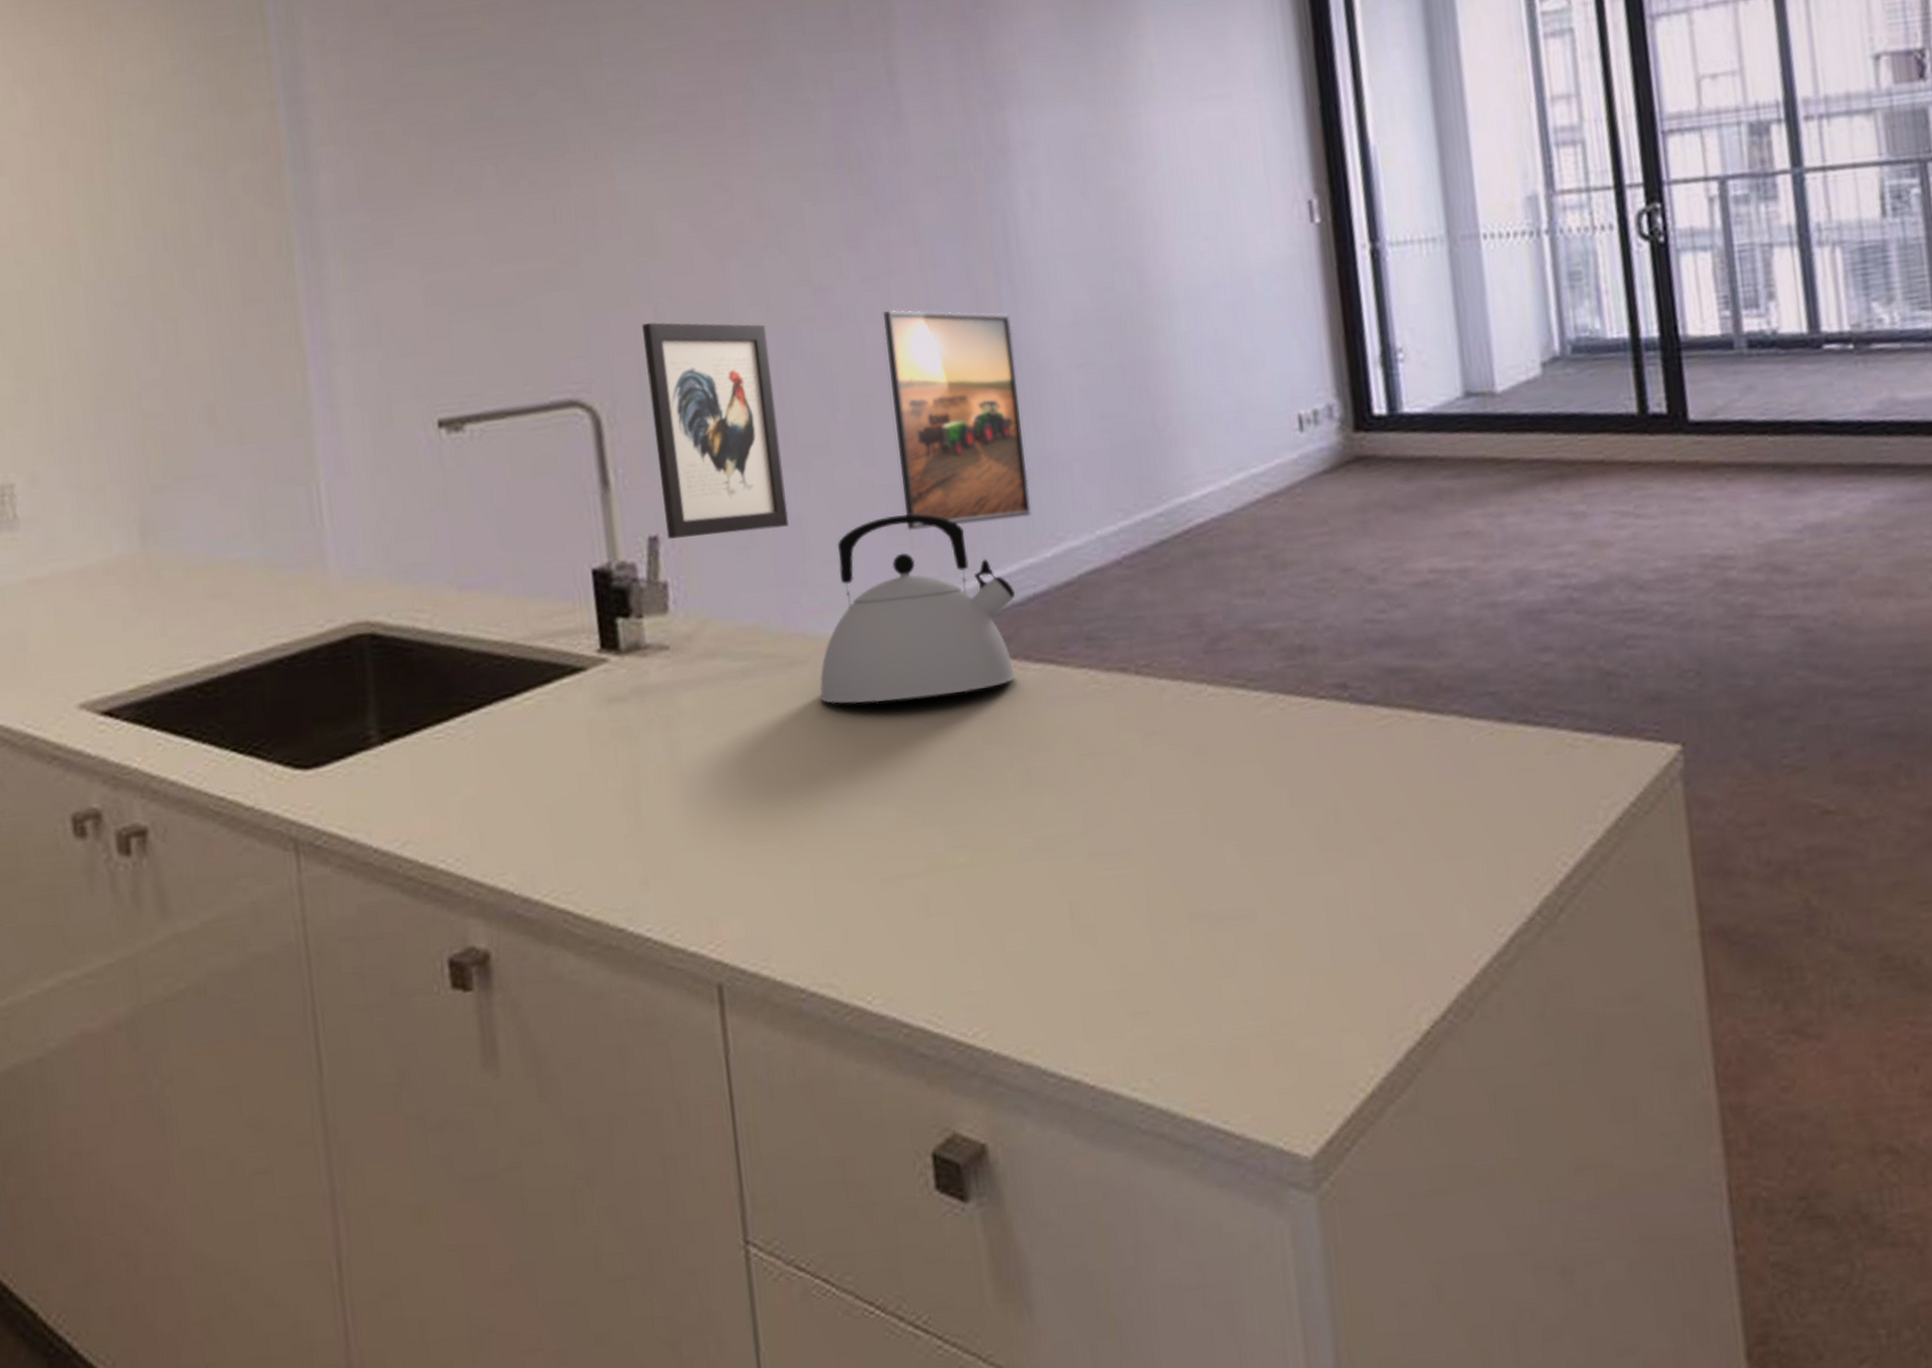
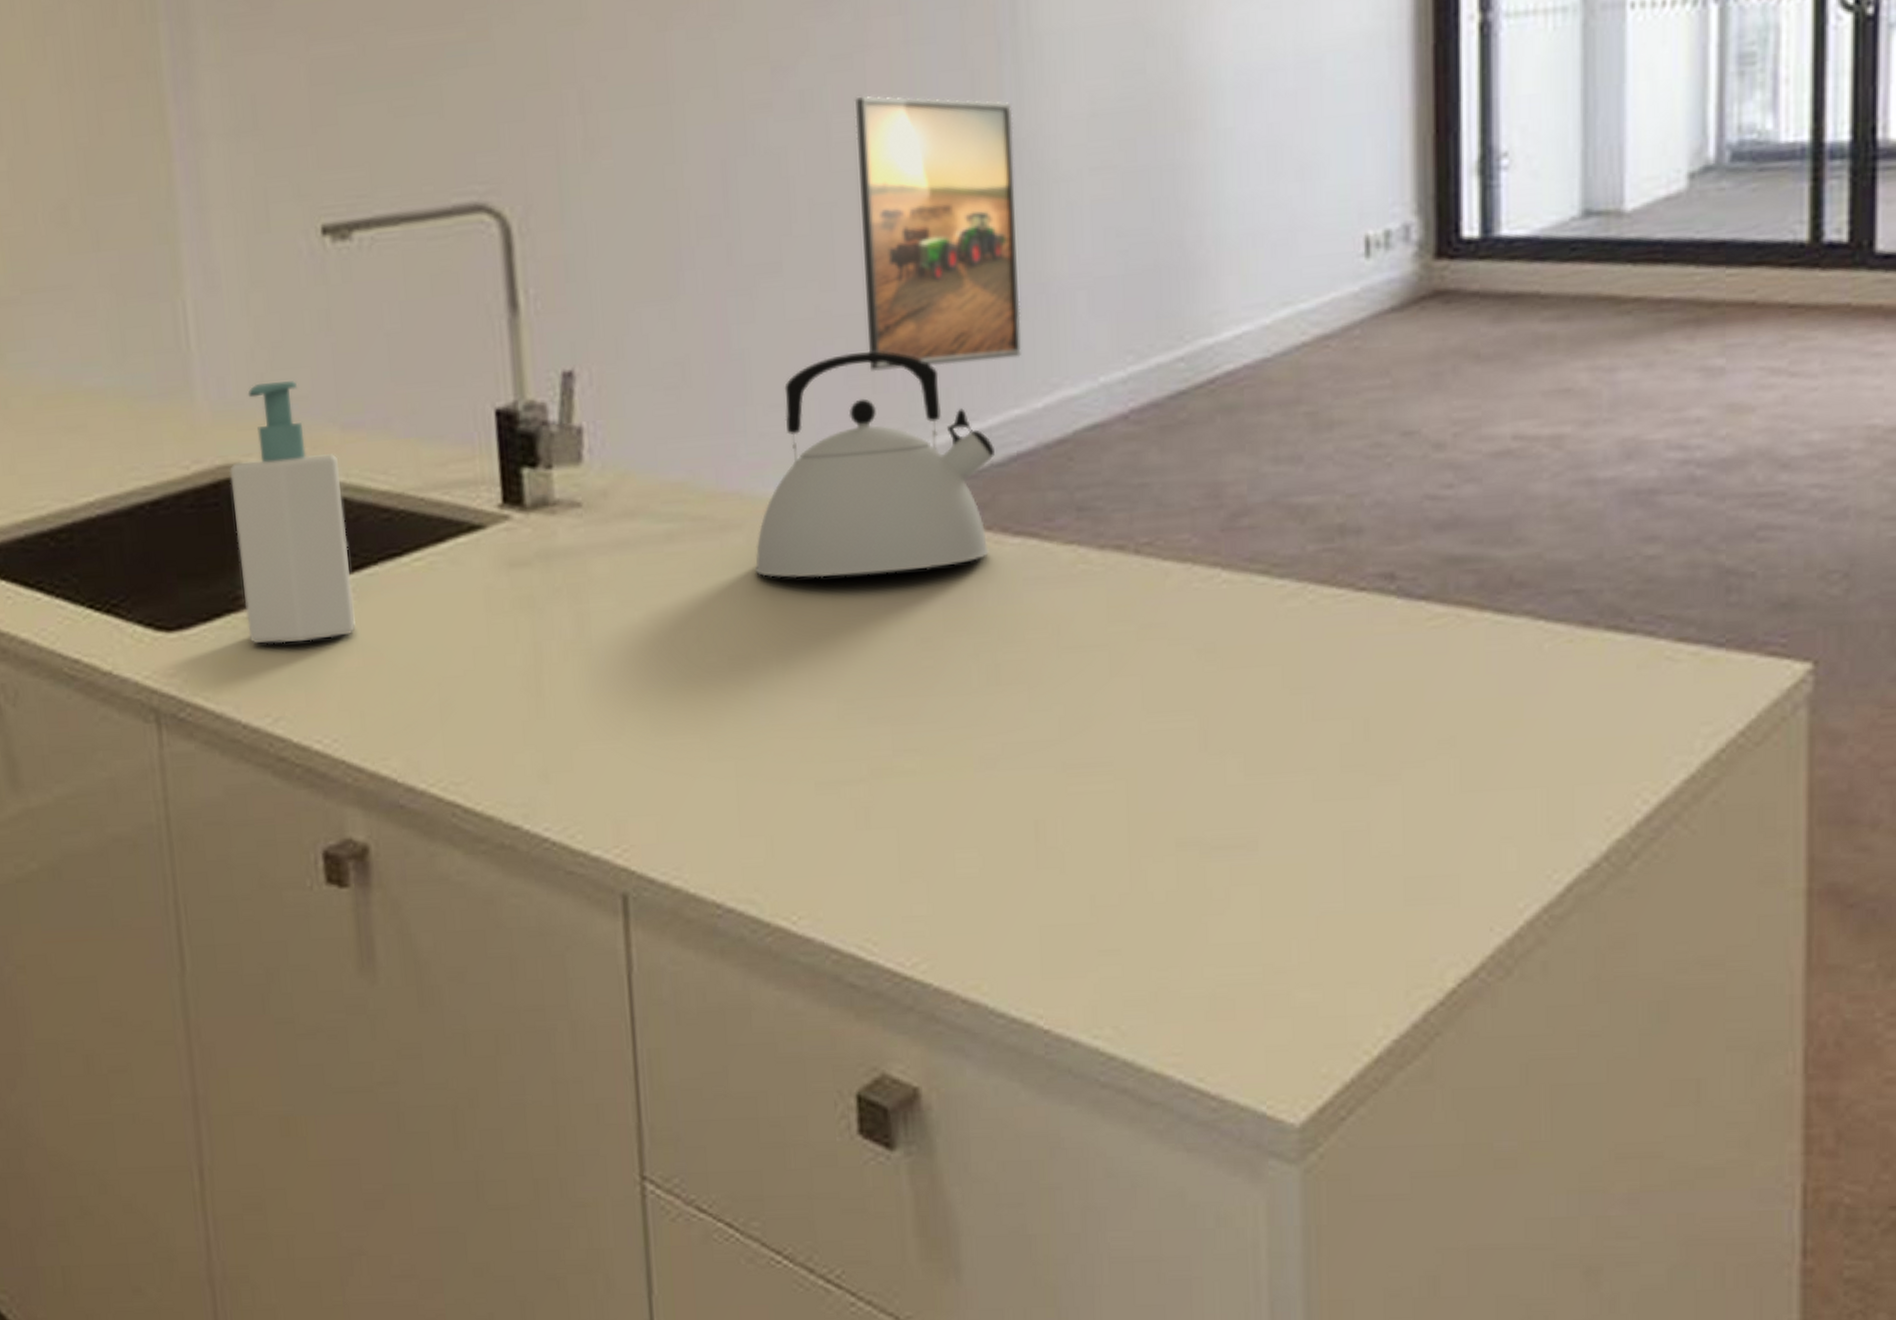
soap bottle: none [360,550,474,777] -> present [229,381,356,644]
wall art: present [642,322,789,539] -> none [563,108,729,375]

